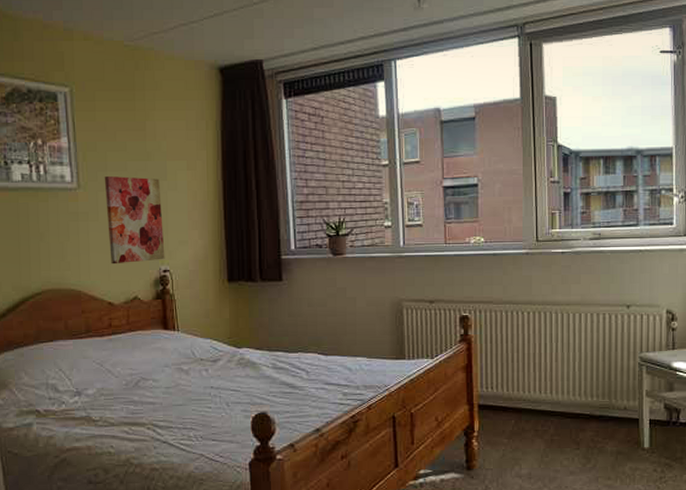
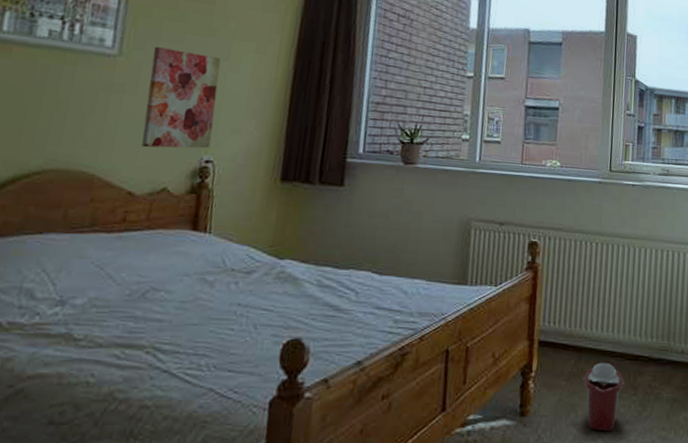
bucket: none [524,421,566,482] -> present [582,362,625,432]

